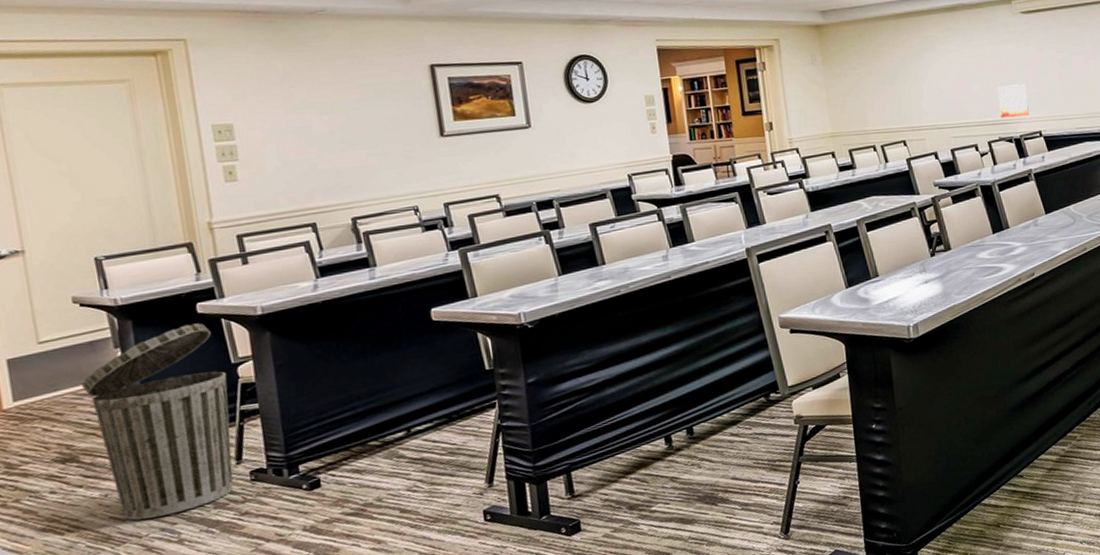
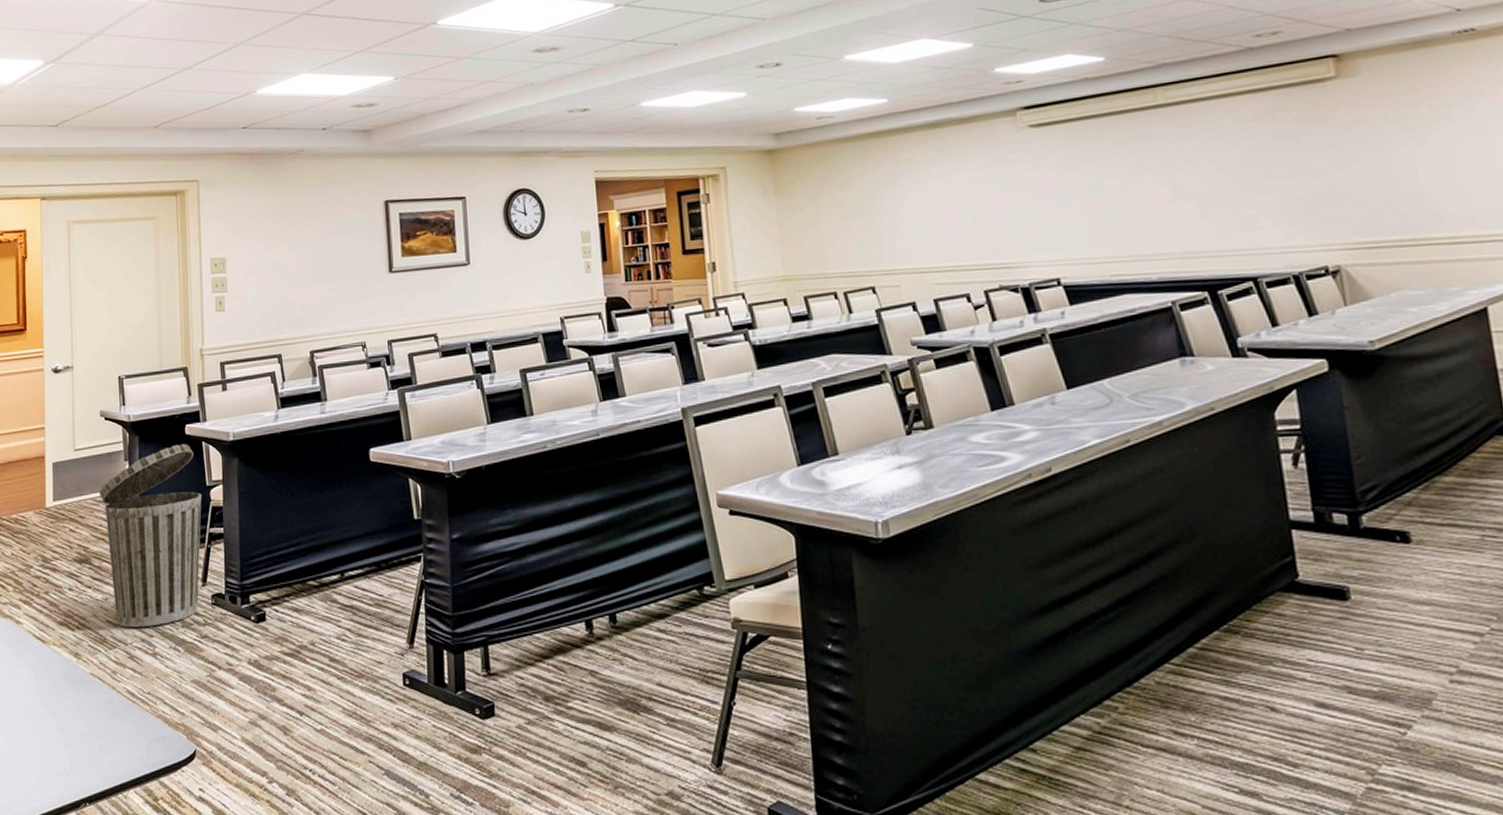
wall art: present [997,84,1029,119] -> none [997,216,1042,262]

